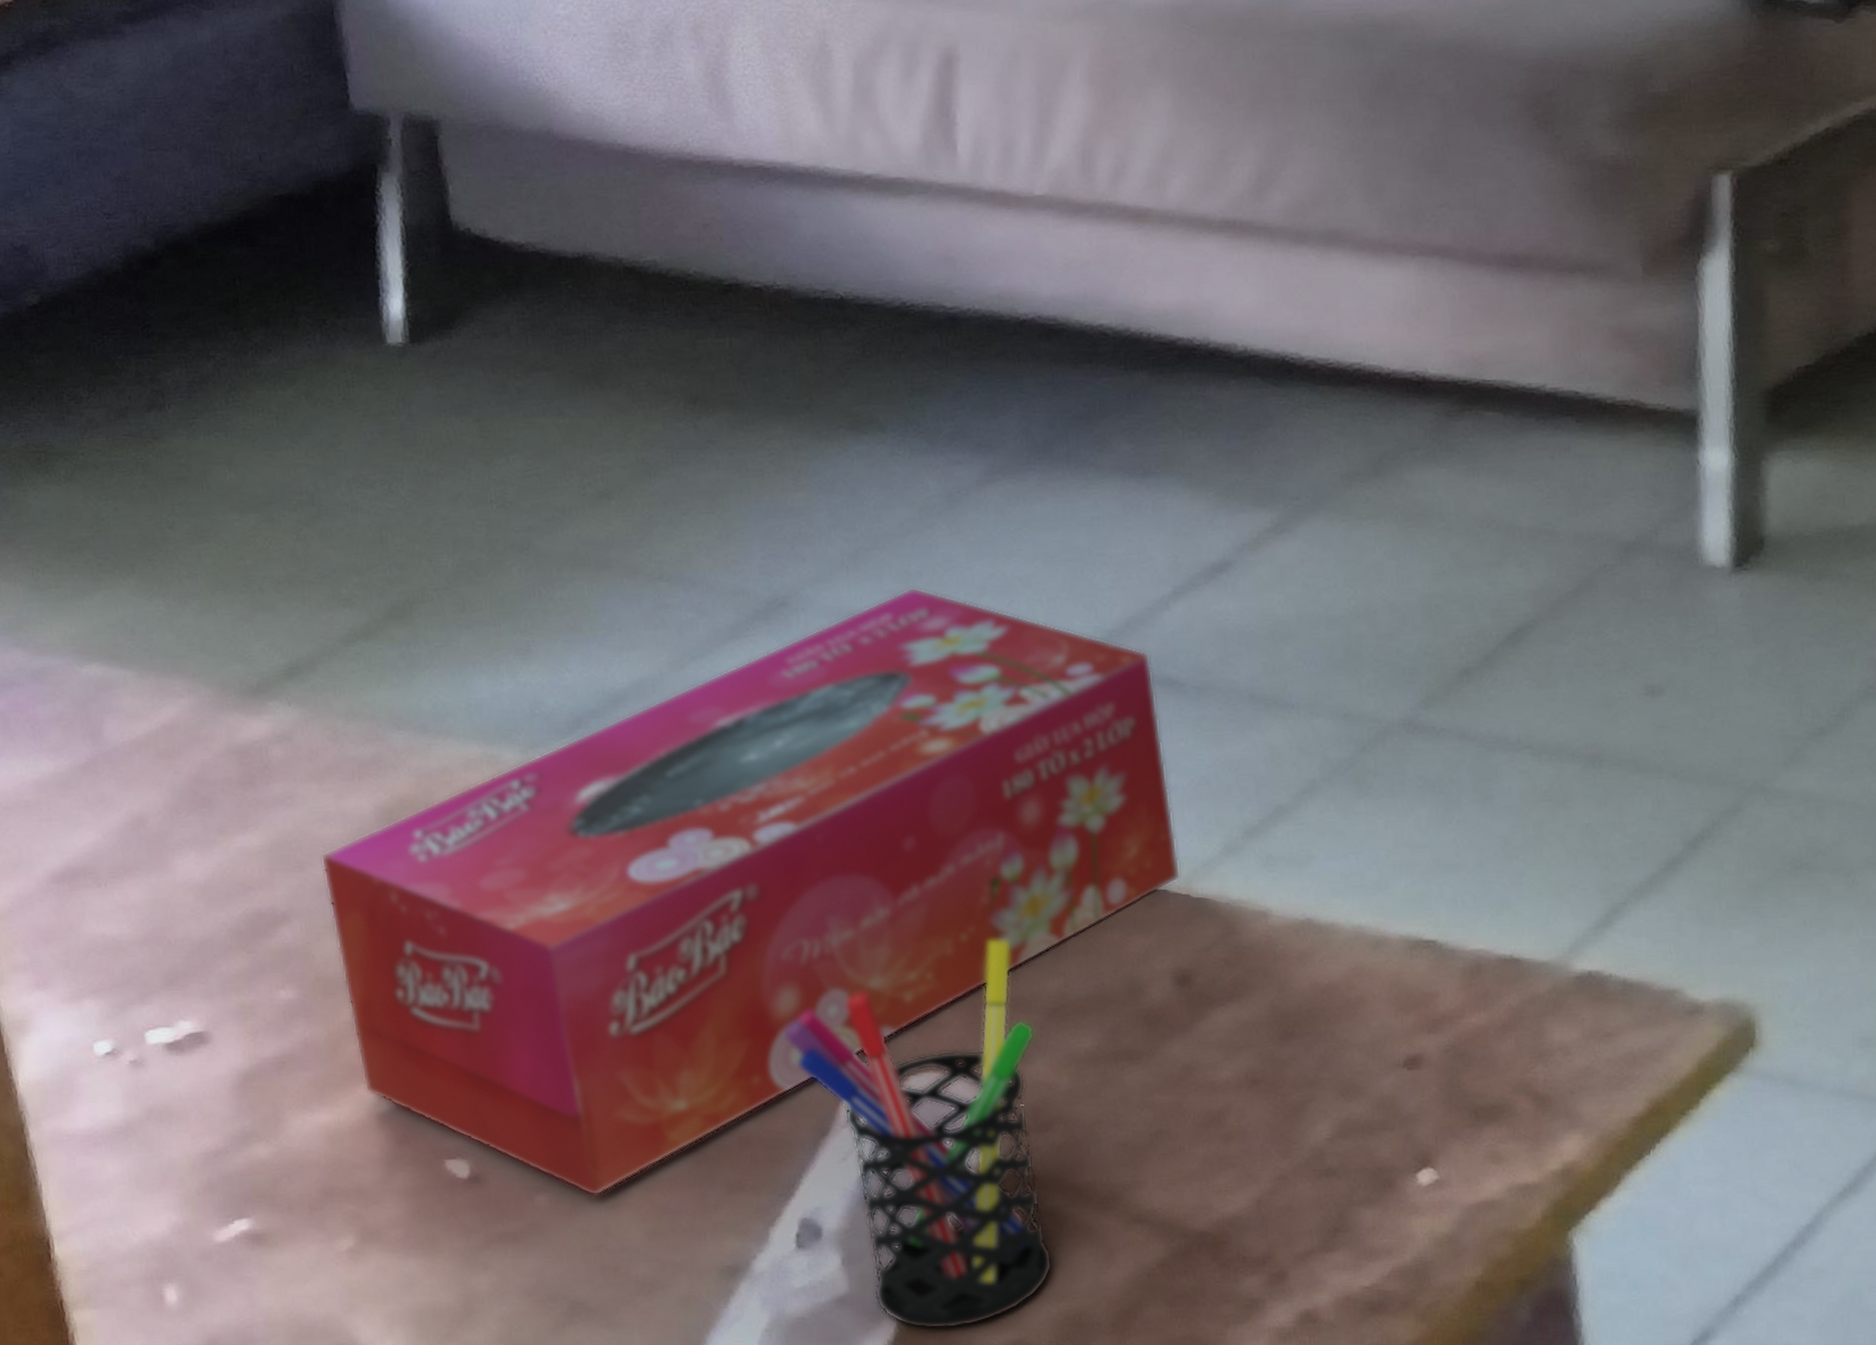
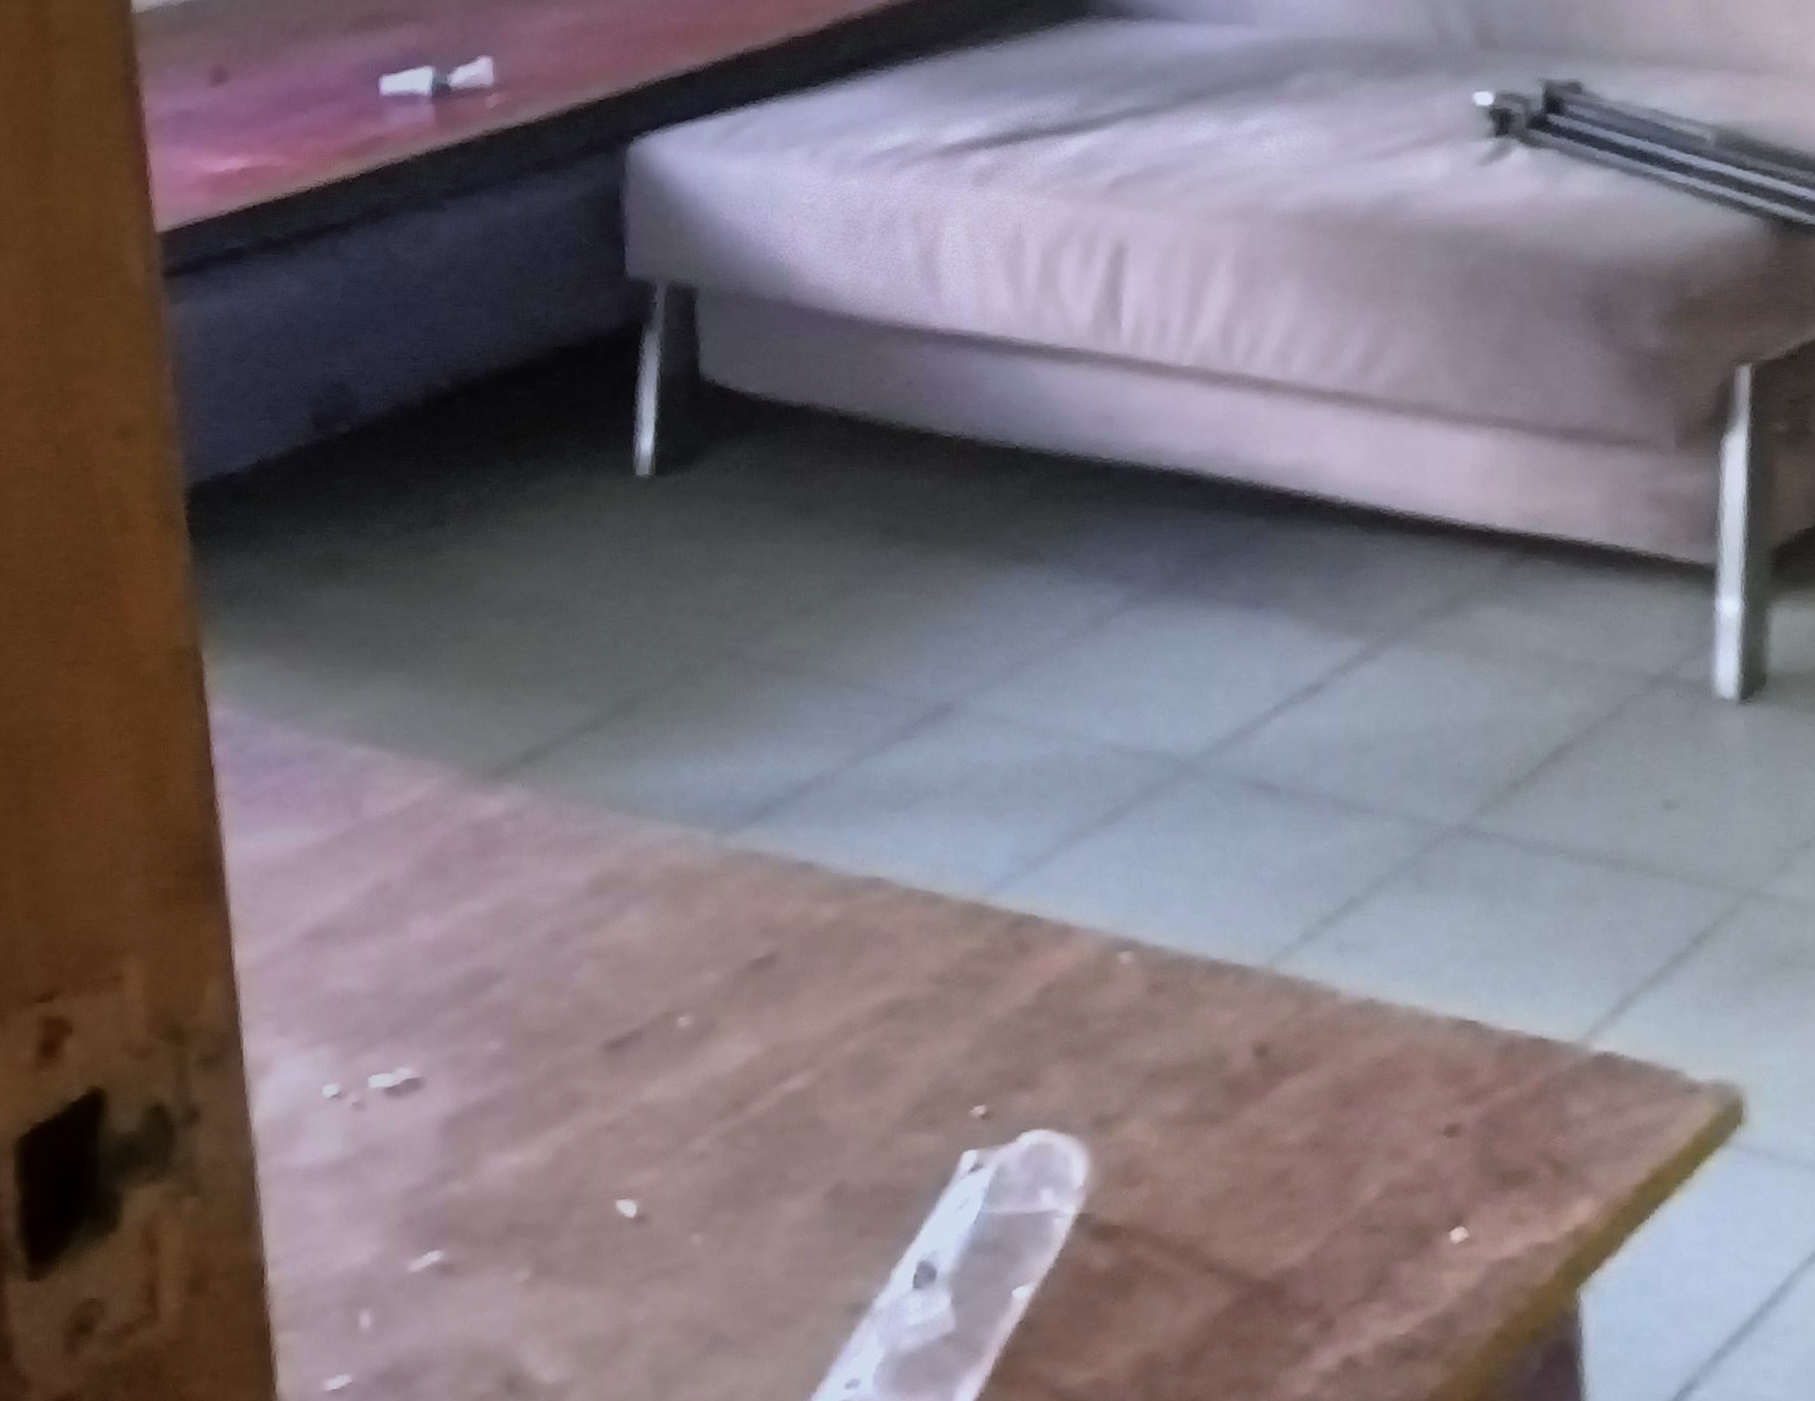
tissue box: present [320,587,1181,1198] -> none [536,698,1266,1238]
pen holder: present [784,940,1053,1330] -> none [918,1012,1134,1367]

